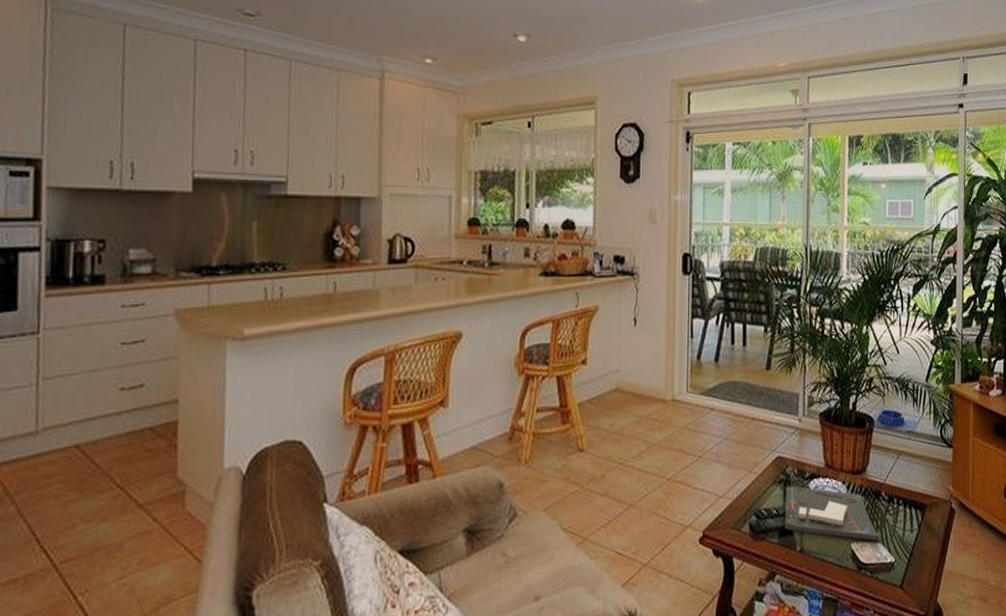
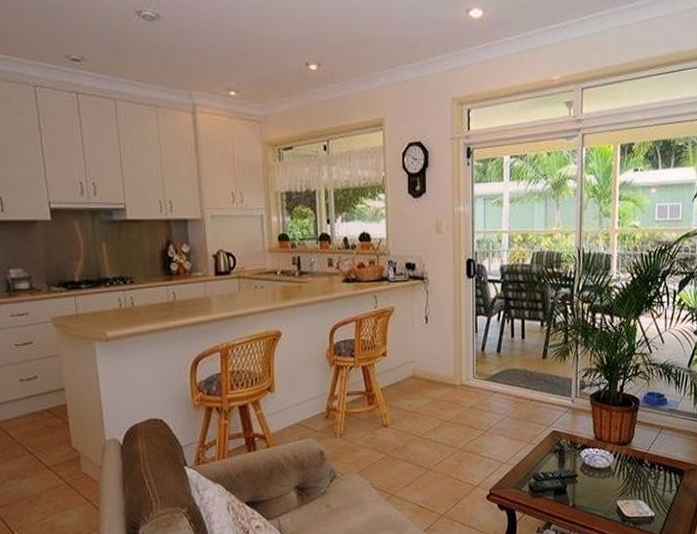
board game: present [785,486,880,542] -> none [559,454,642,500]

